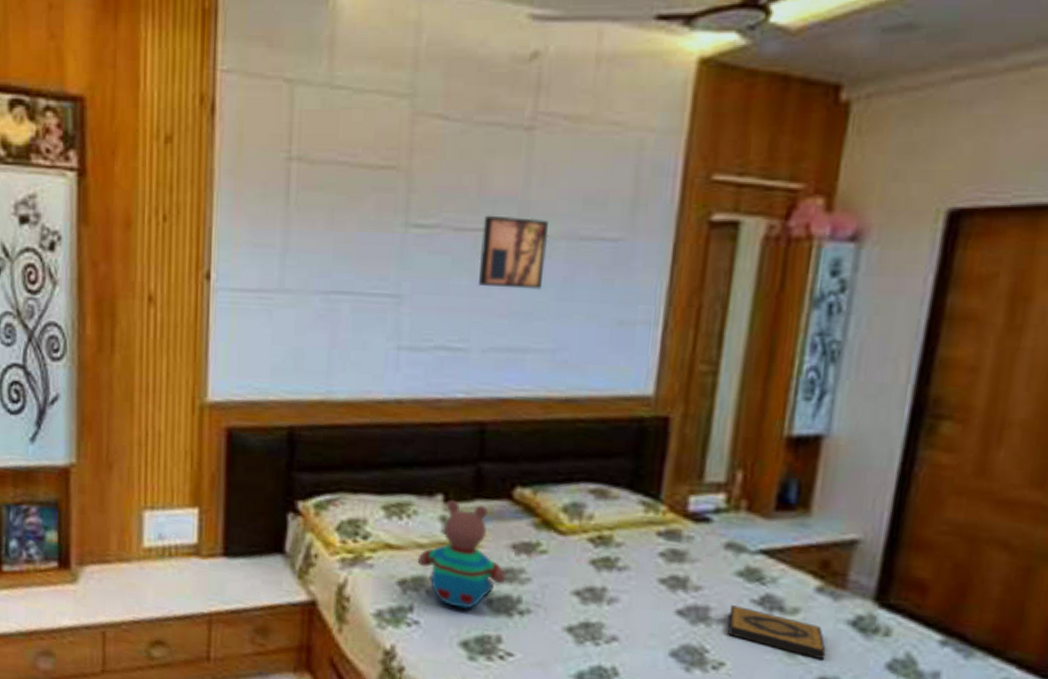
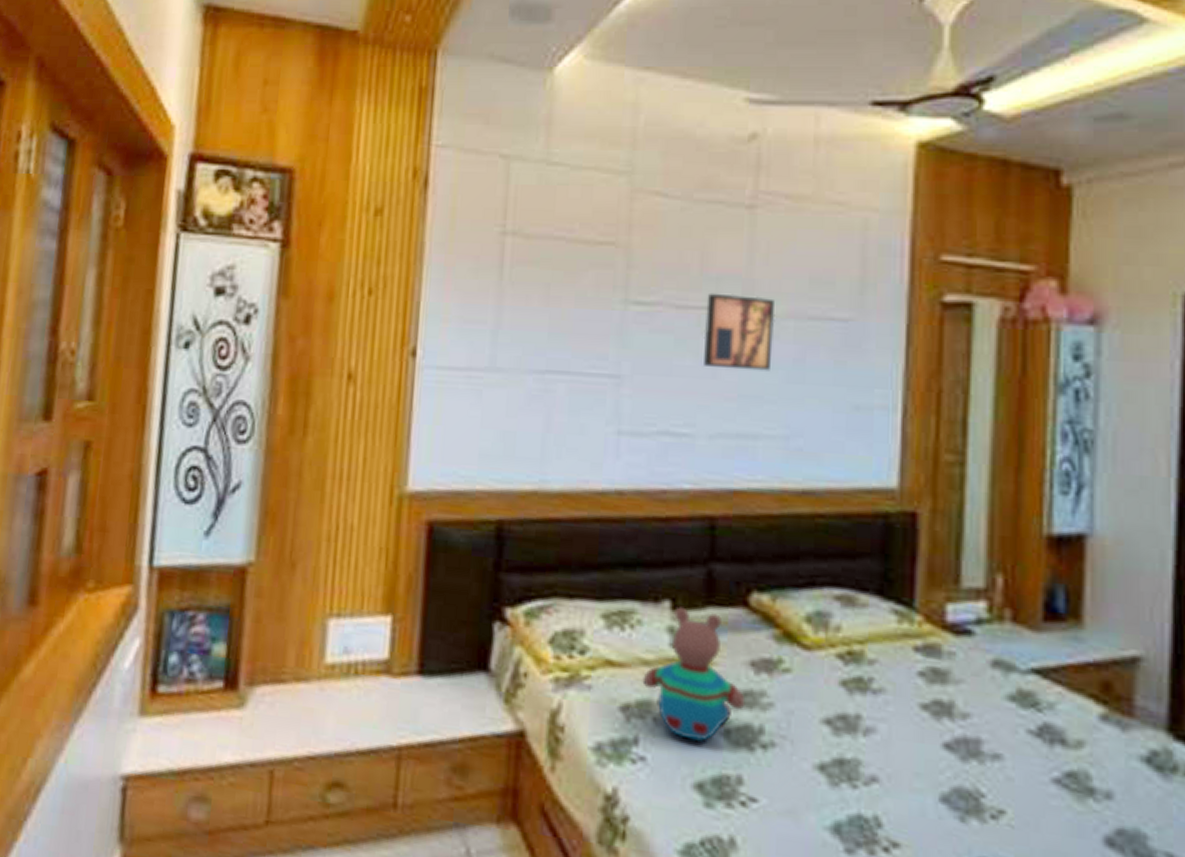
hardback book: present [728,605,826,659] -> none [1003,737,1121,806]

